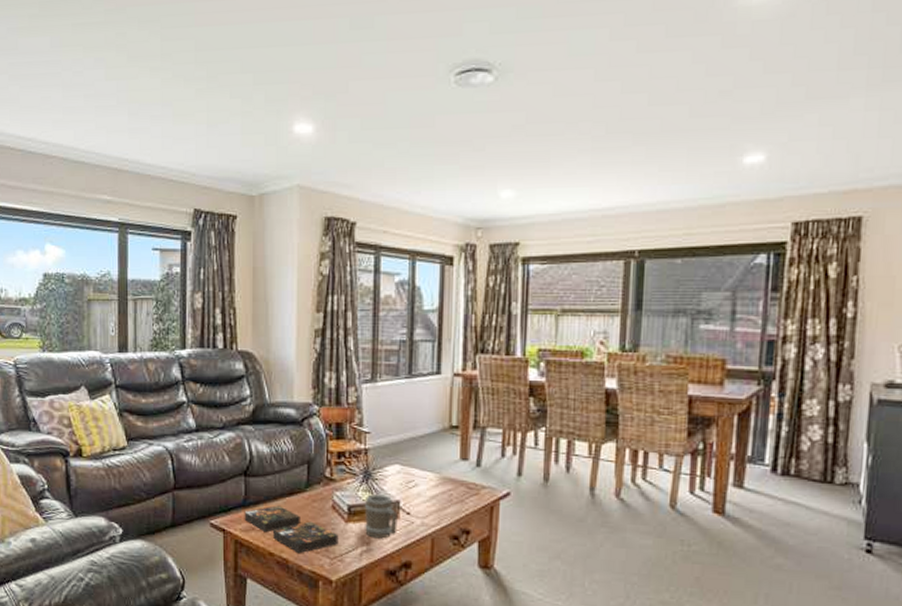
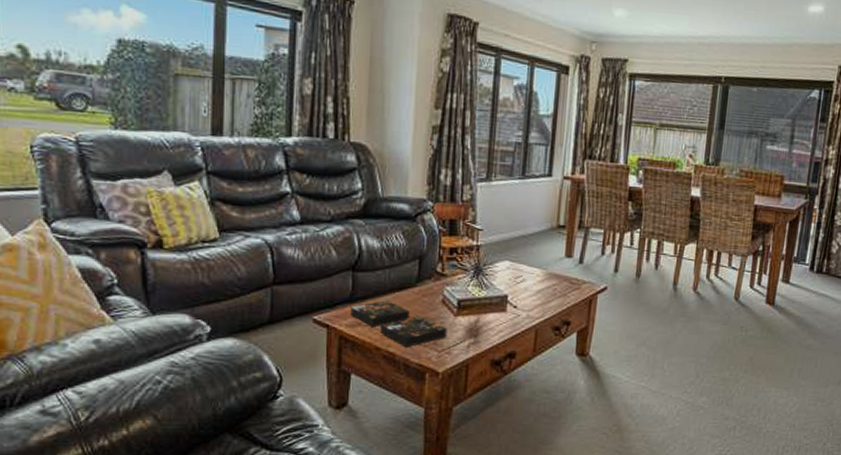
barrel: present [364,494,398,539] -> none [473,289,505,331]

